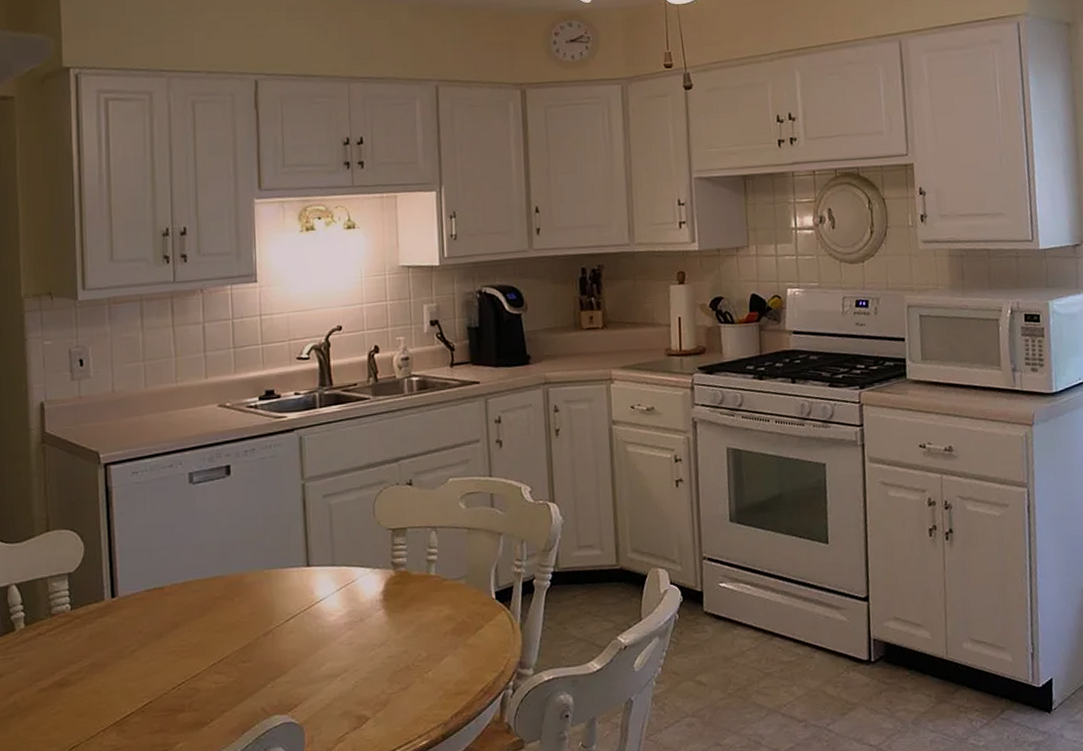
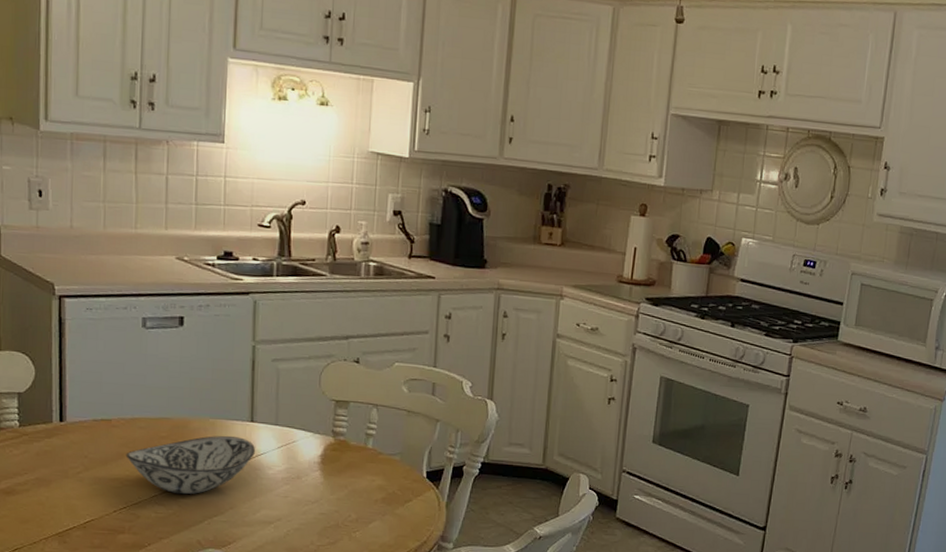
decorative bowl: none [181,585,314,659] -> present [125,435,255,495]

